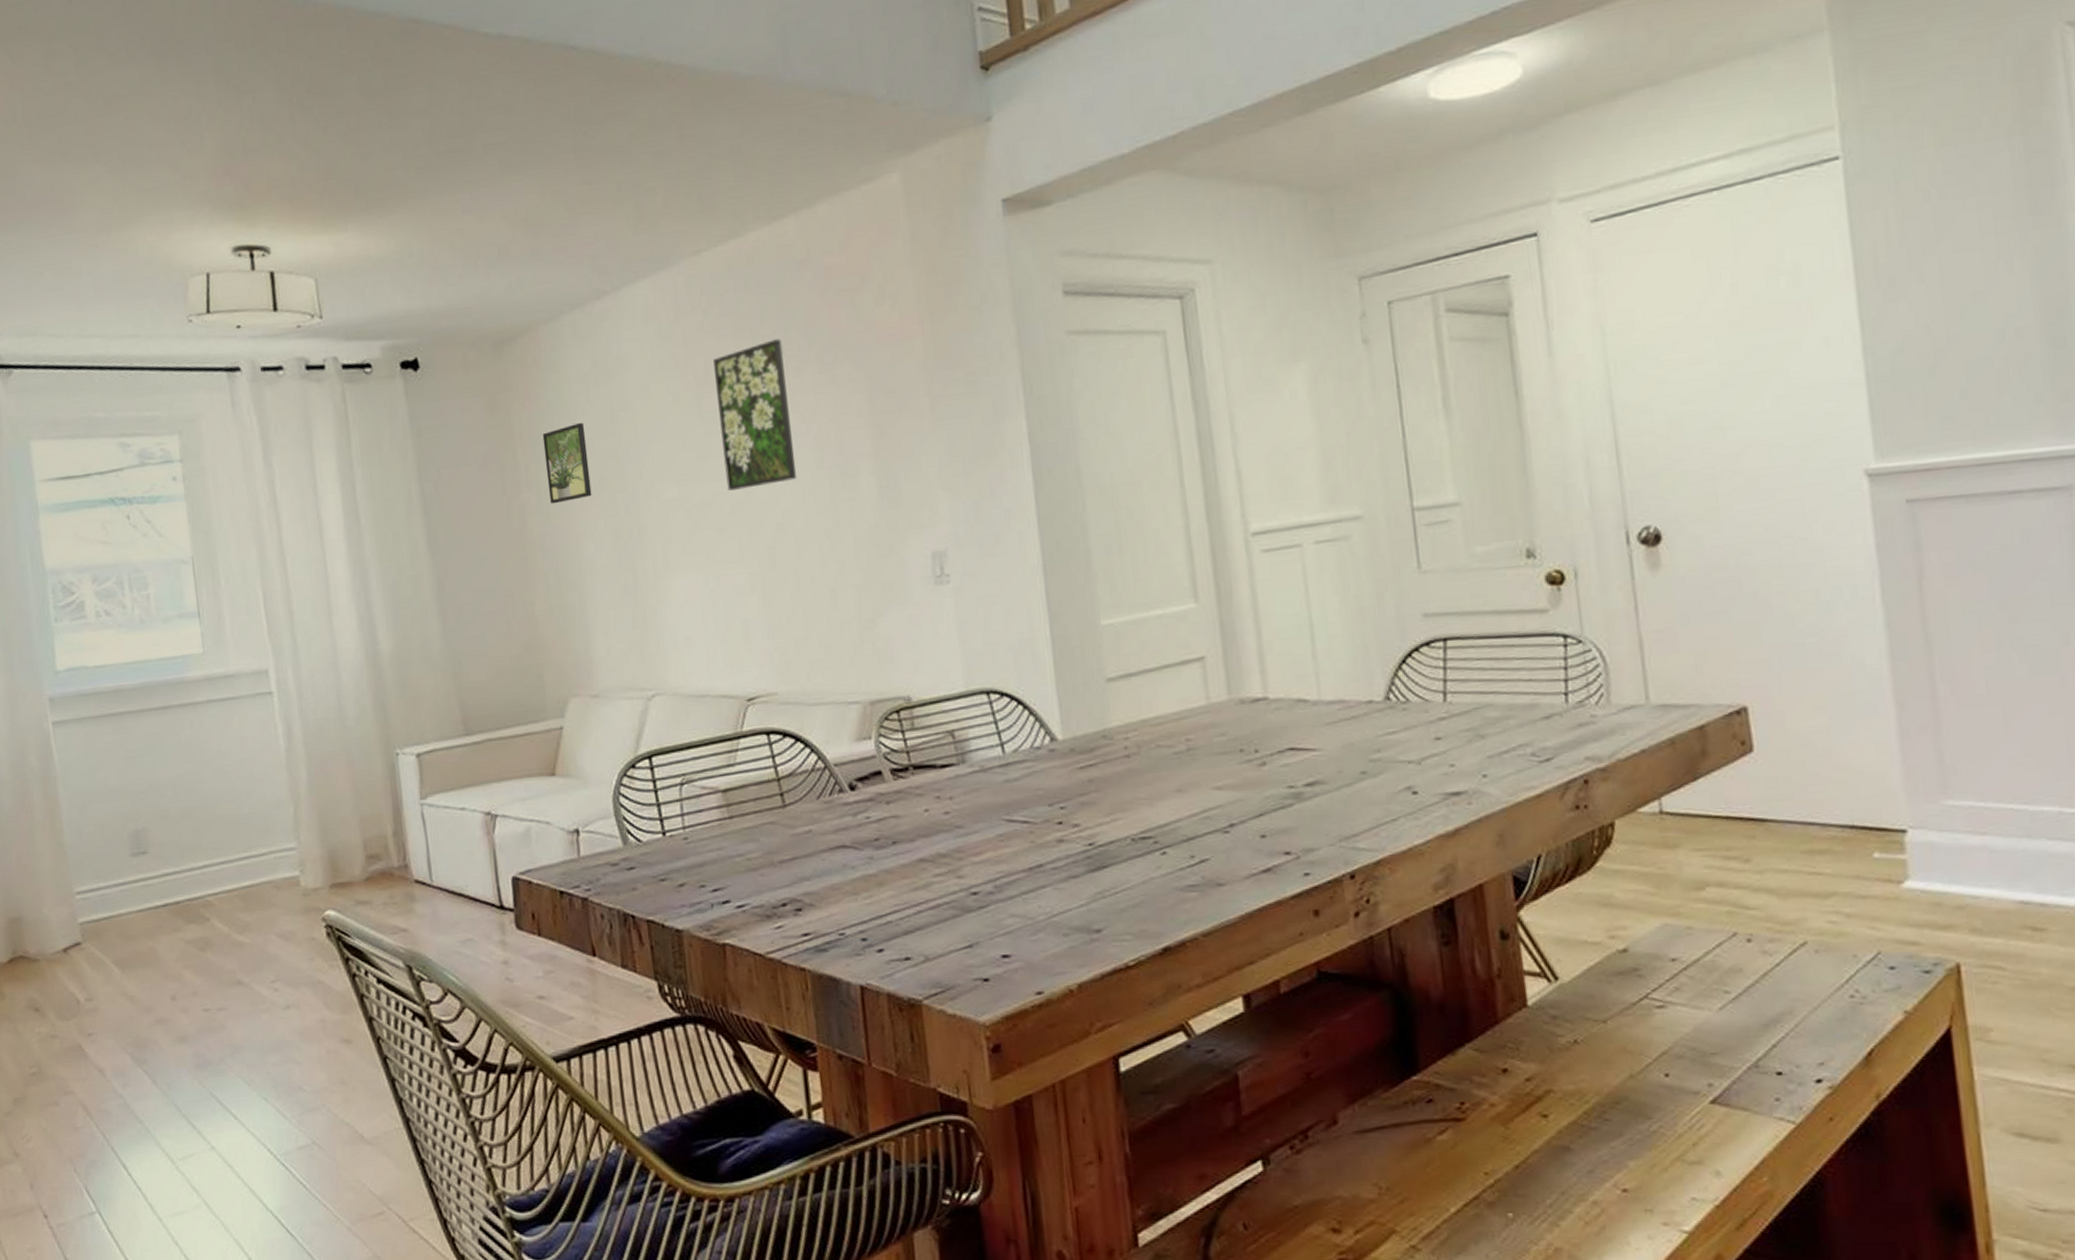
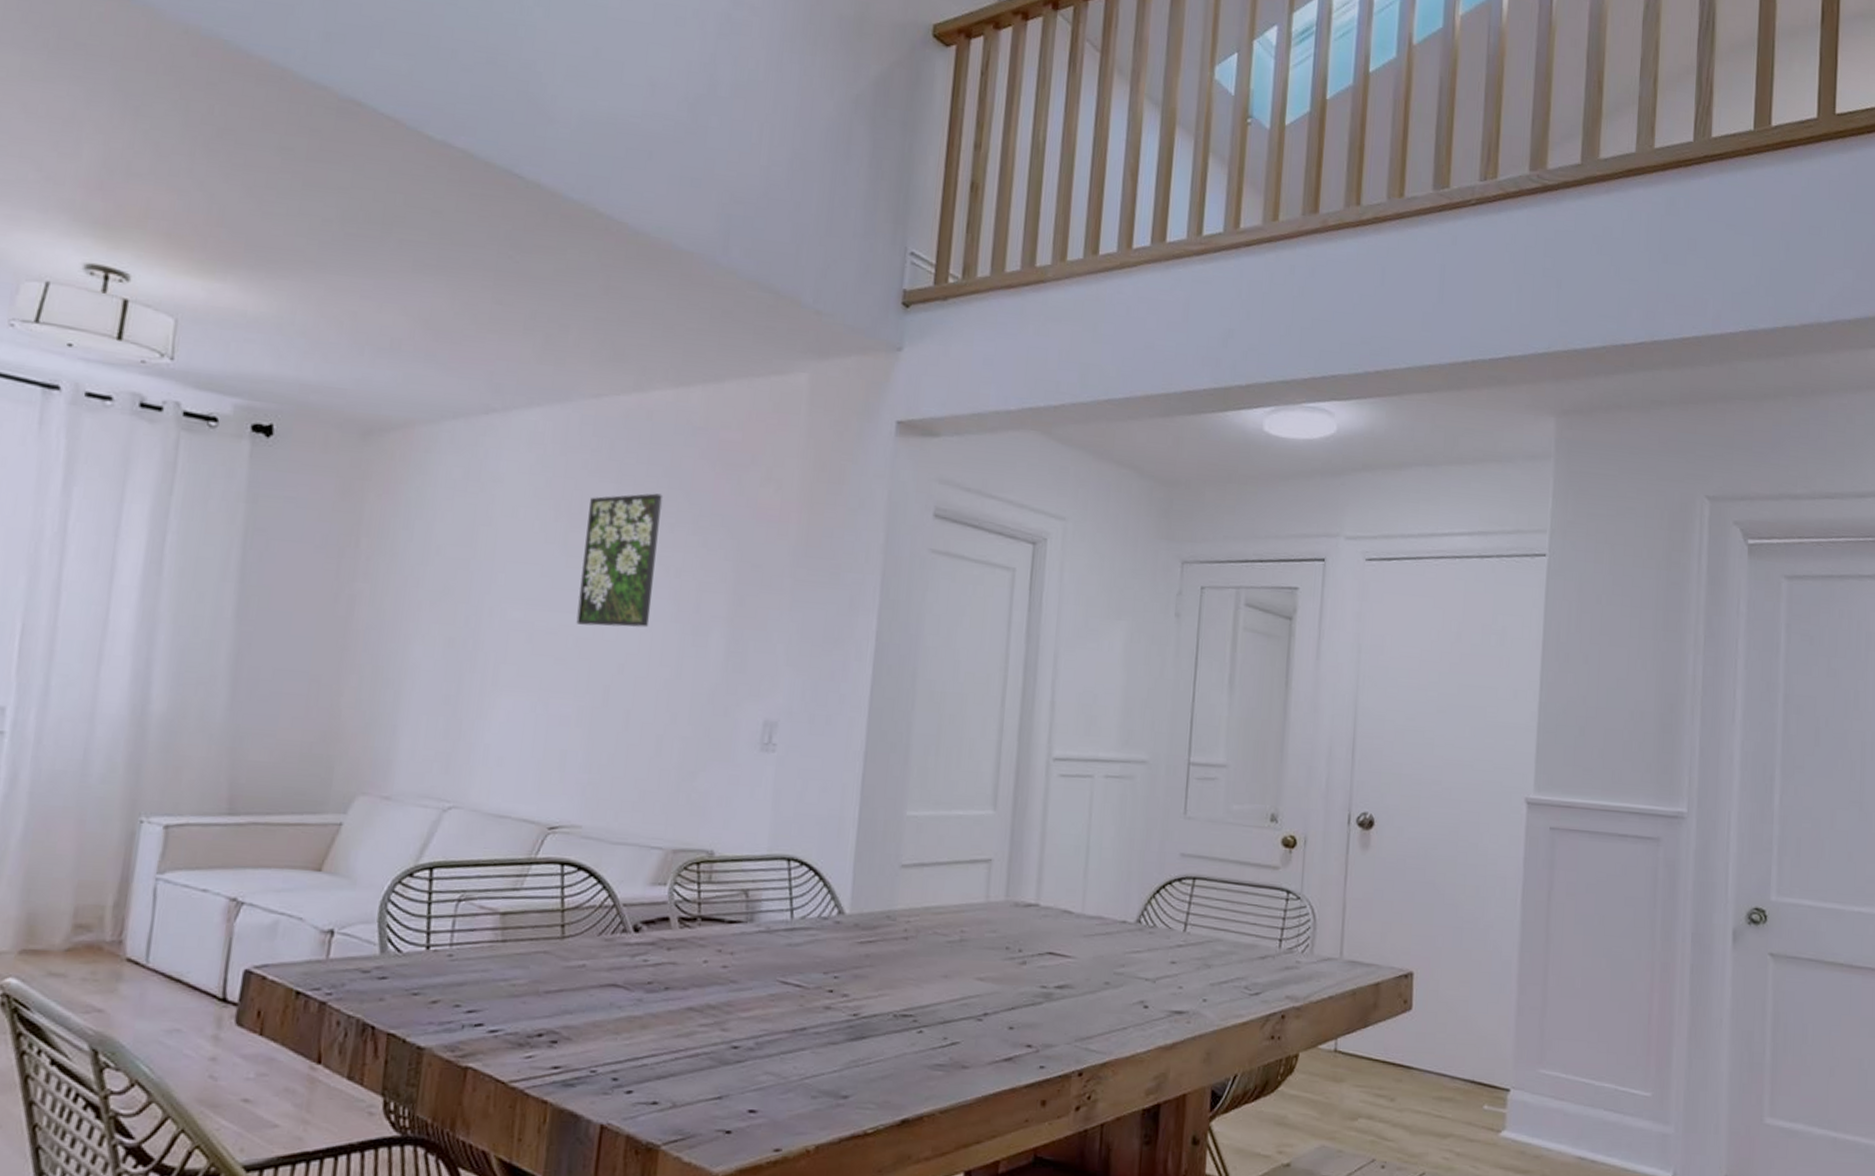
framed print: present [542,423,592,504] -> none [385,527,441,601]

